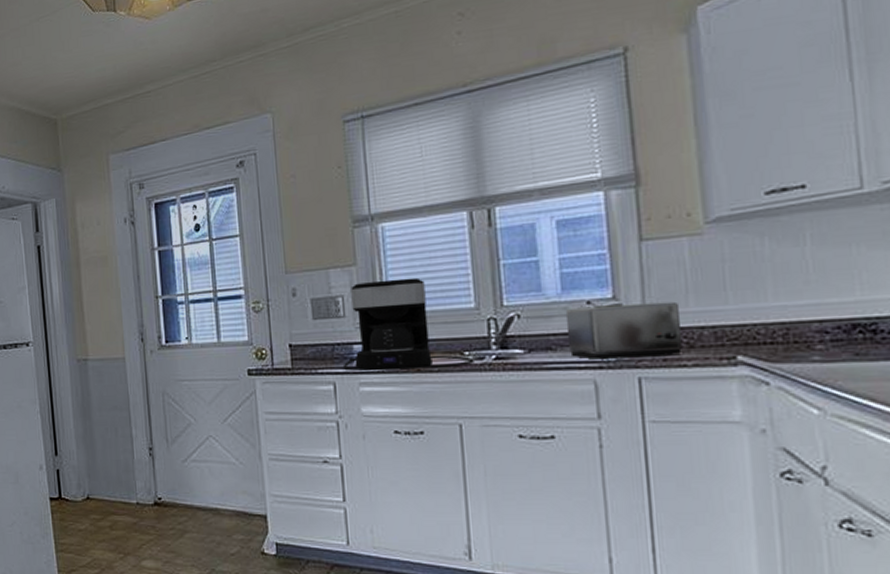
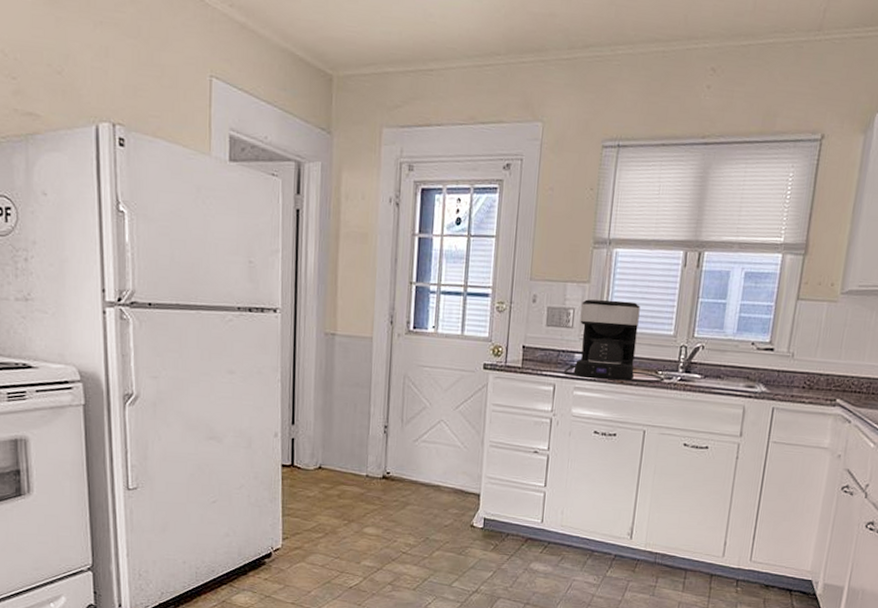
toaster: present [565,301,684,360] -> none [732,346,810,394]

